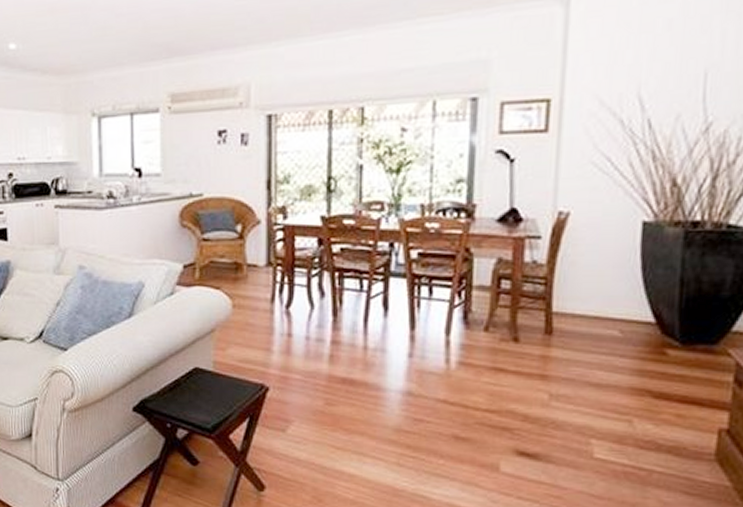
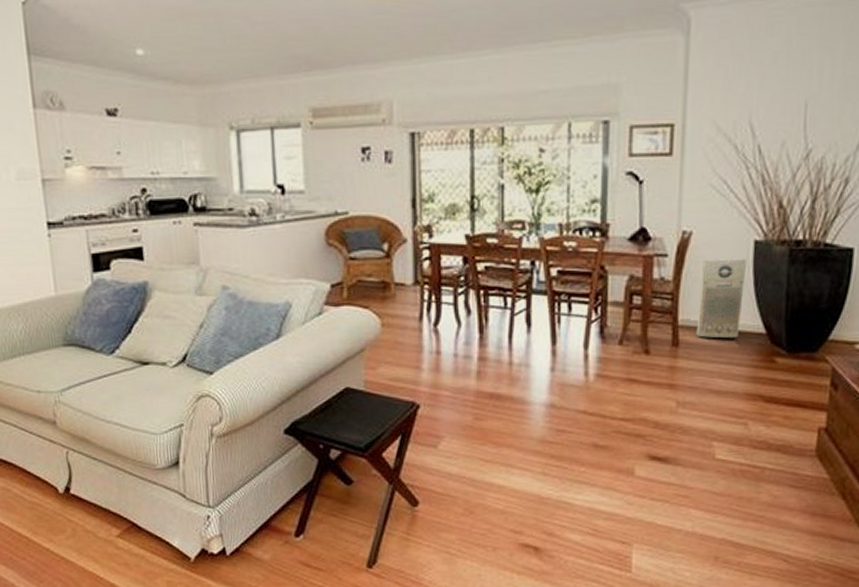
air purifier: none [572,241,632,326] -> present [696,258,746,338]

